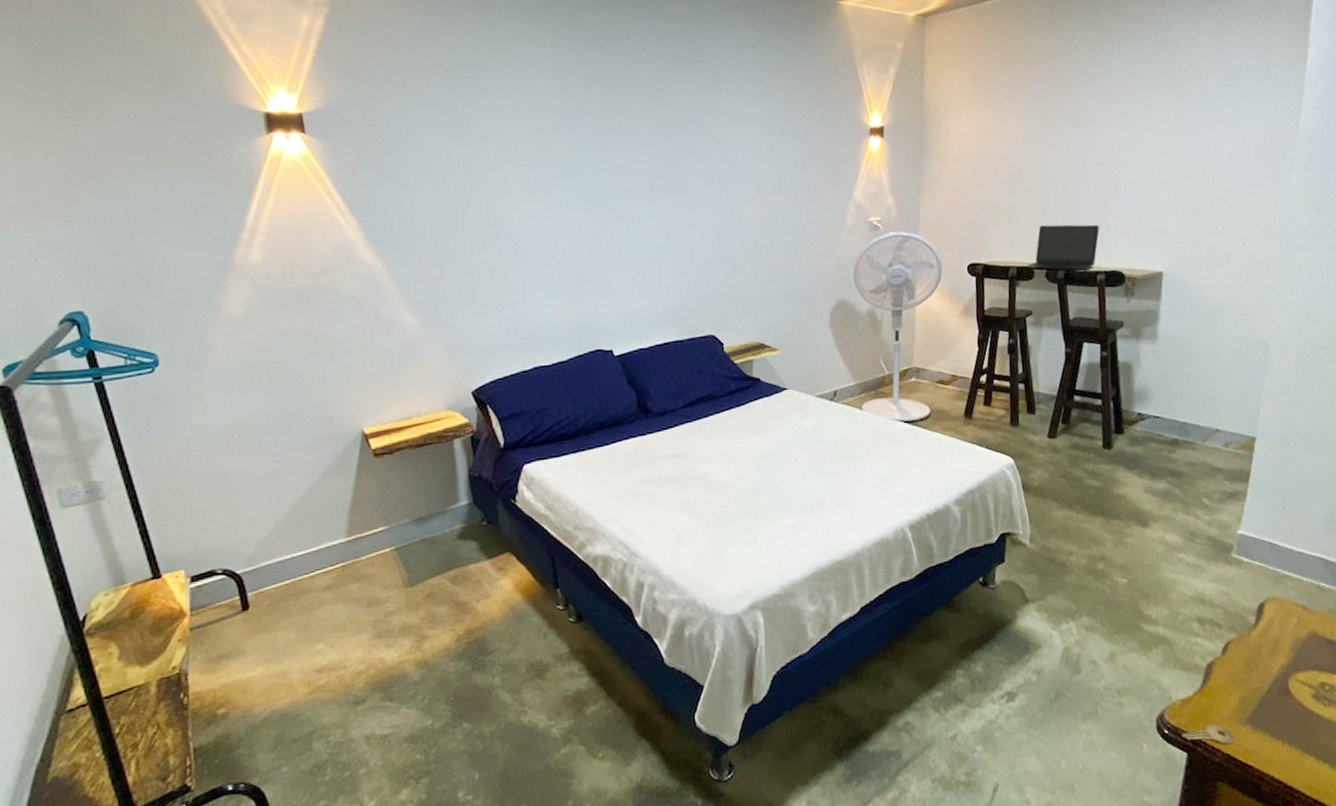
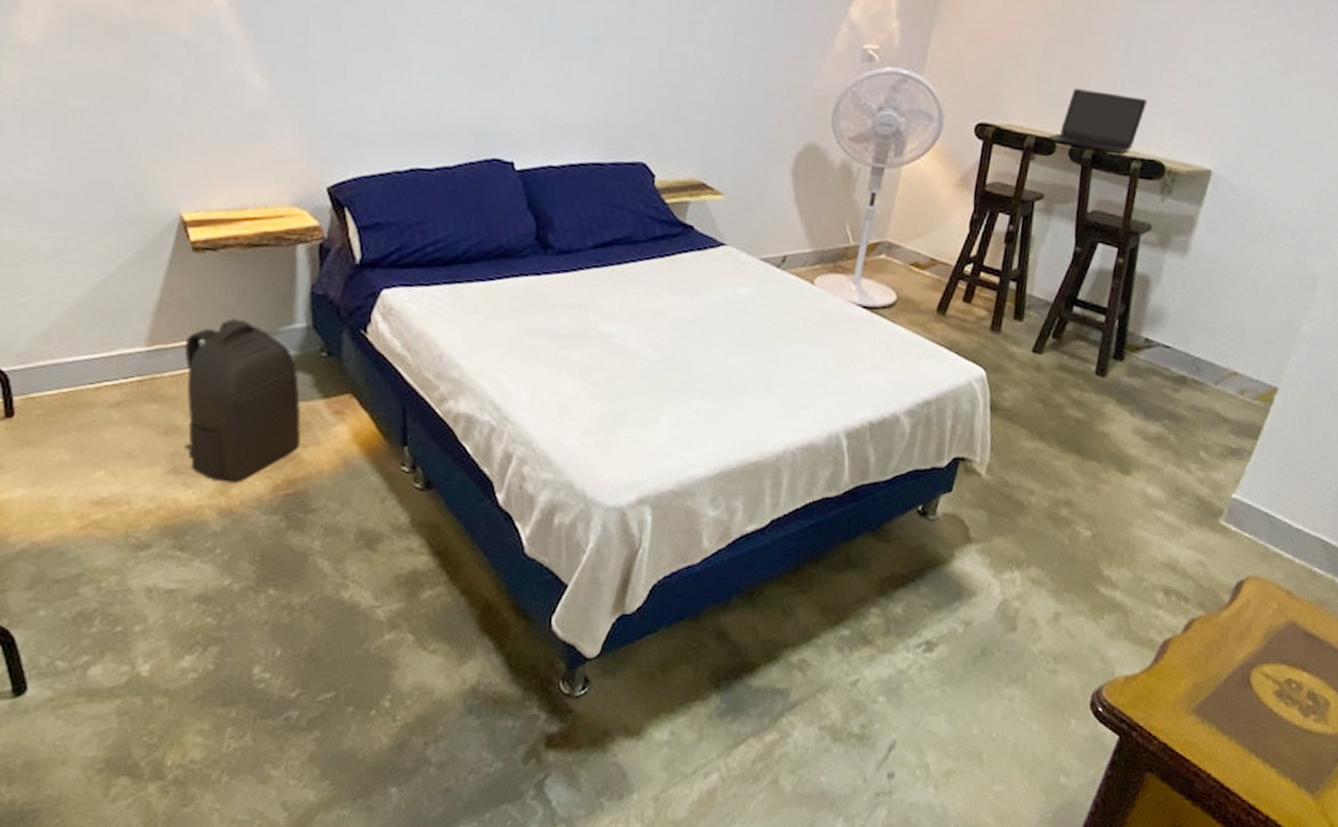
backpack: none [375,505,474,639] -> present [184,318,301,483]
key: present [1182,723,1234,745] -> none [1117,707,1176,733]

